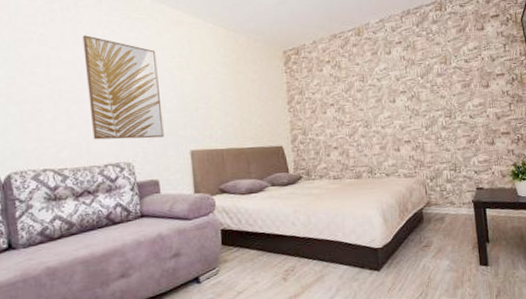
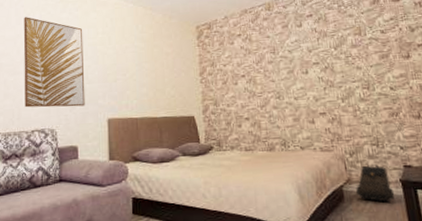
backpack: none [434,188,467,221] -> present [356,164,395,203]

